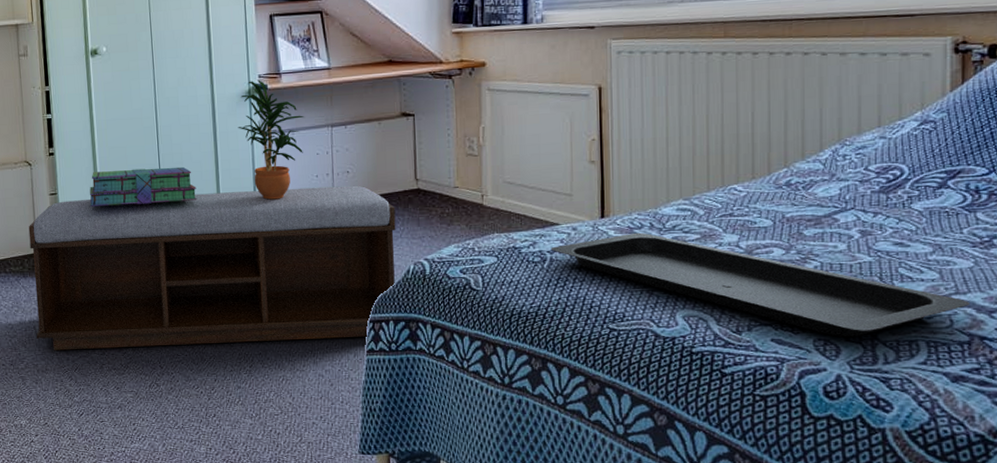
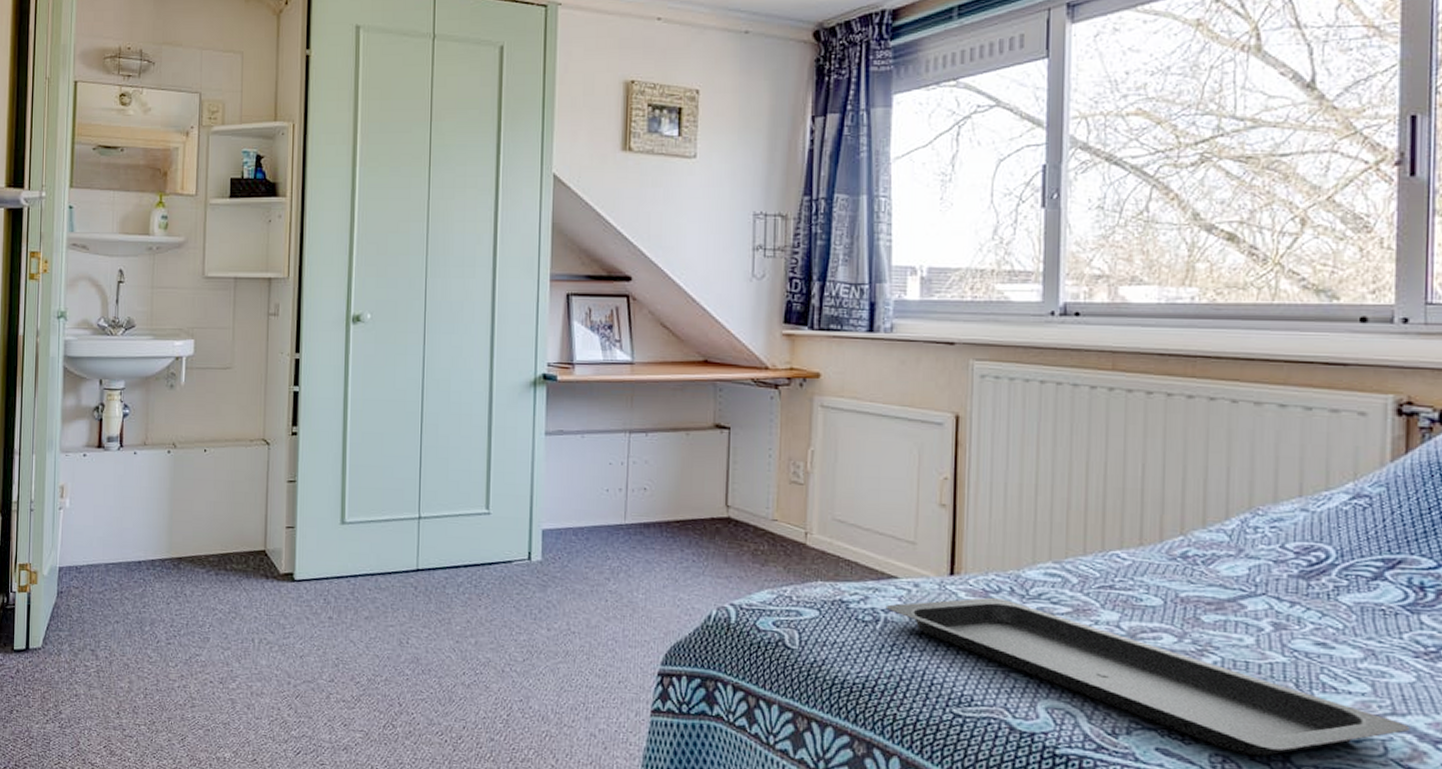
bench: present [28,185,396,350] -> none [254,490,699,693]
stack of books: present [90,166,197,206] -> none [334,460,462,506]
potted plant: present [238,79,305,200] -> none [517,368,599,514]

